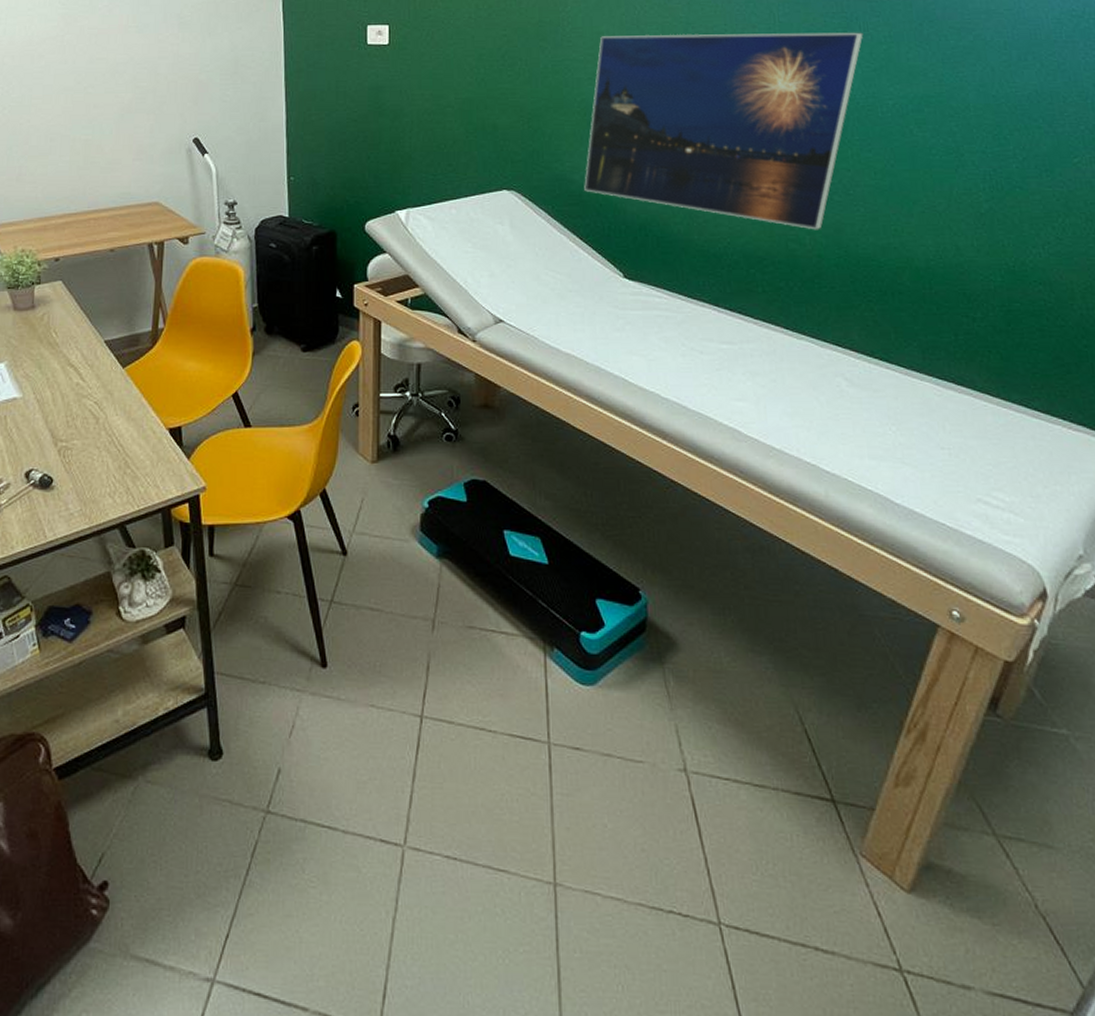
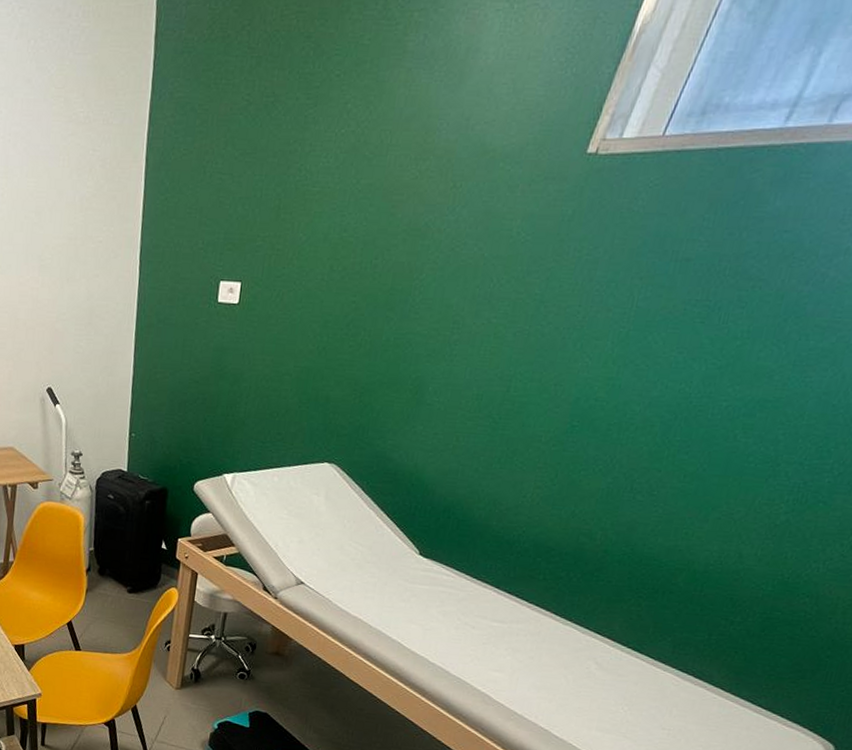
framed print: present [584,32,863,230] -> none [400,310,721,527]

